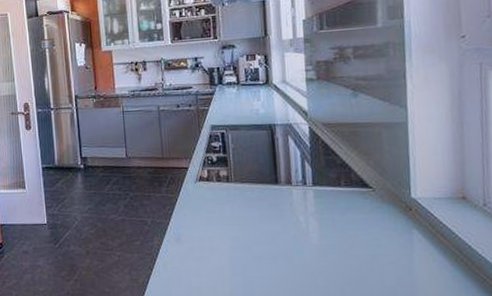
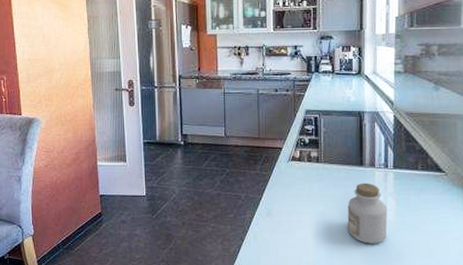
jar: none [264,202,311,271] -> present [347,182,388,244]

